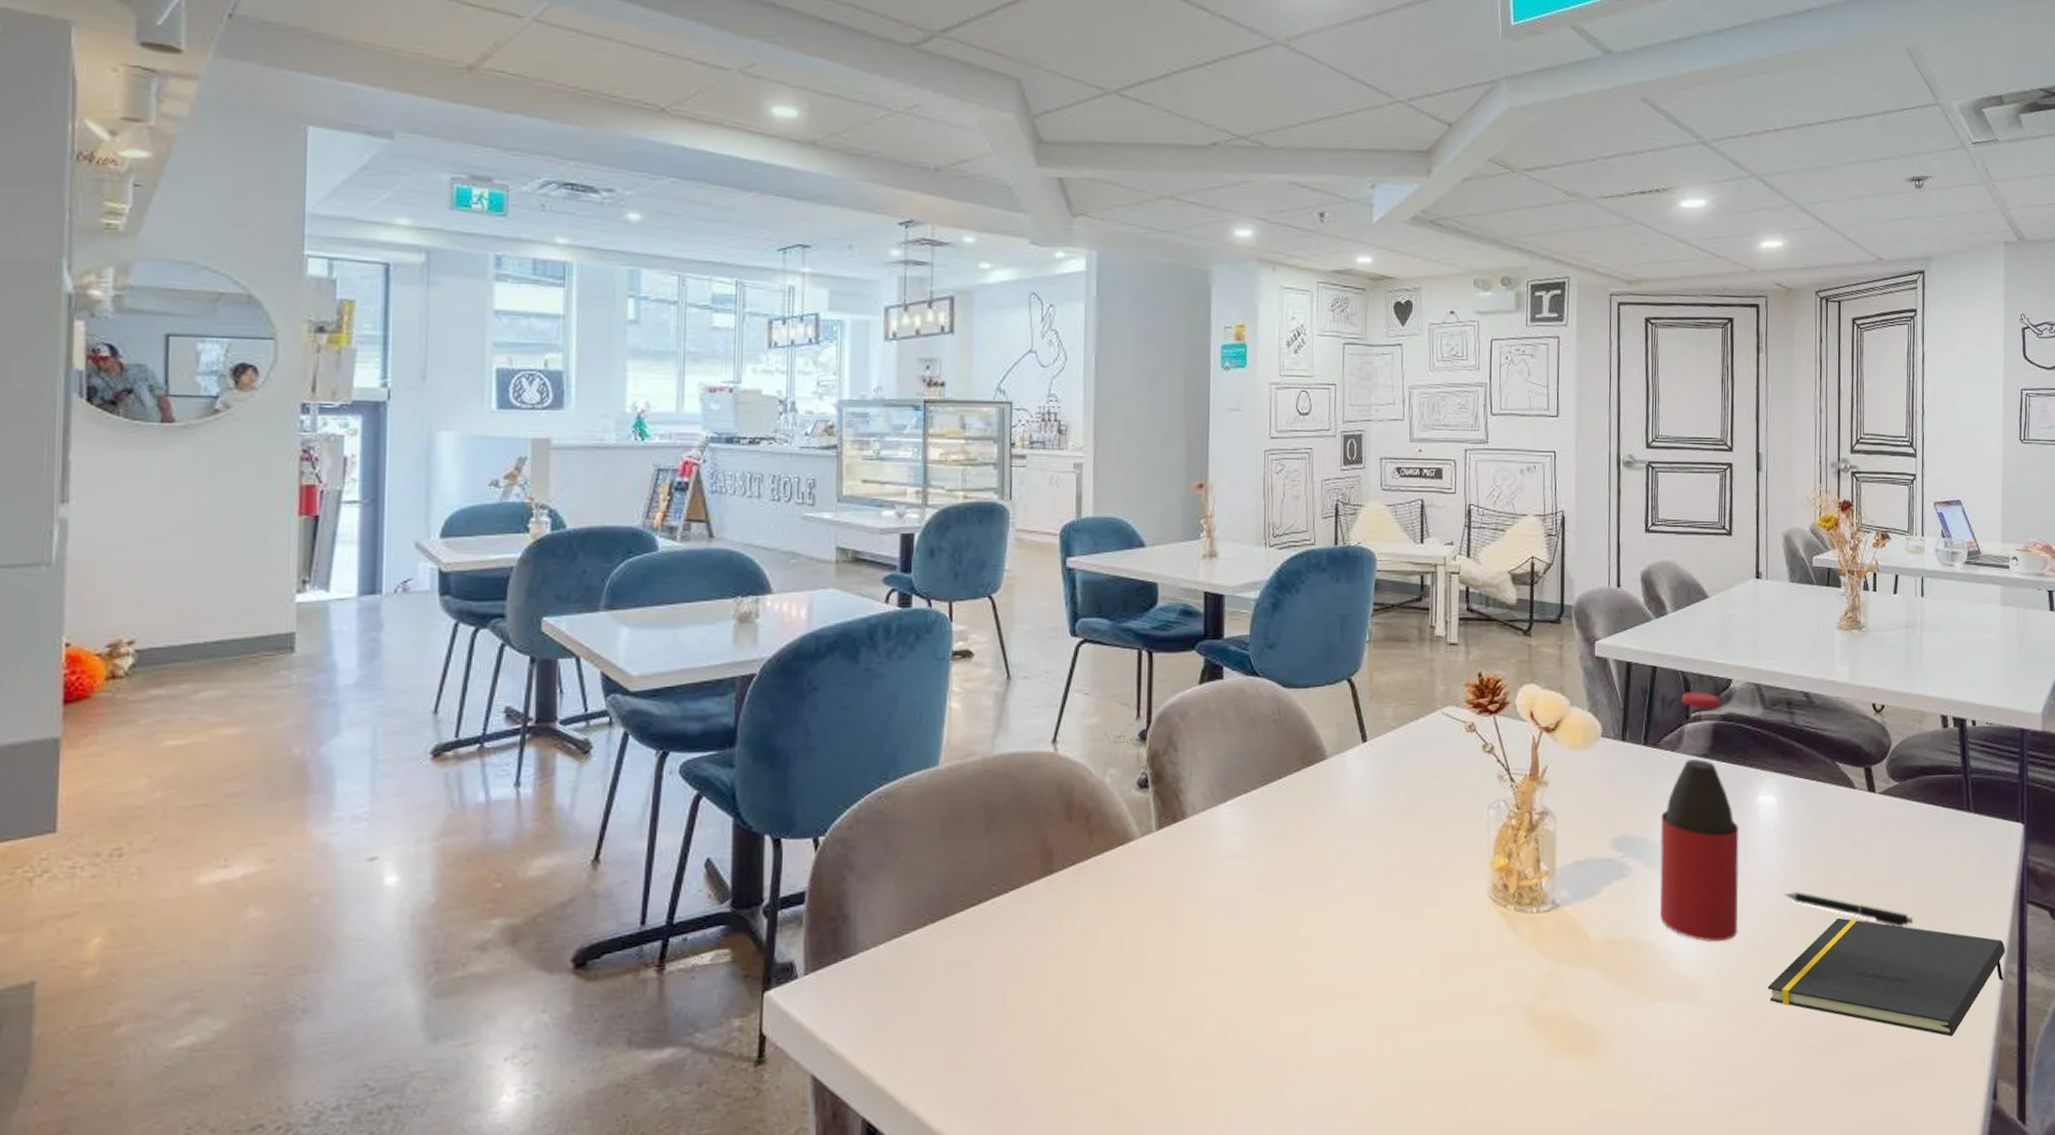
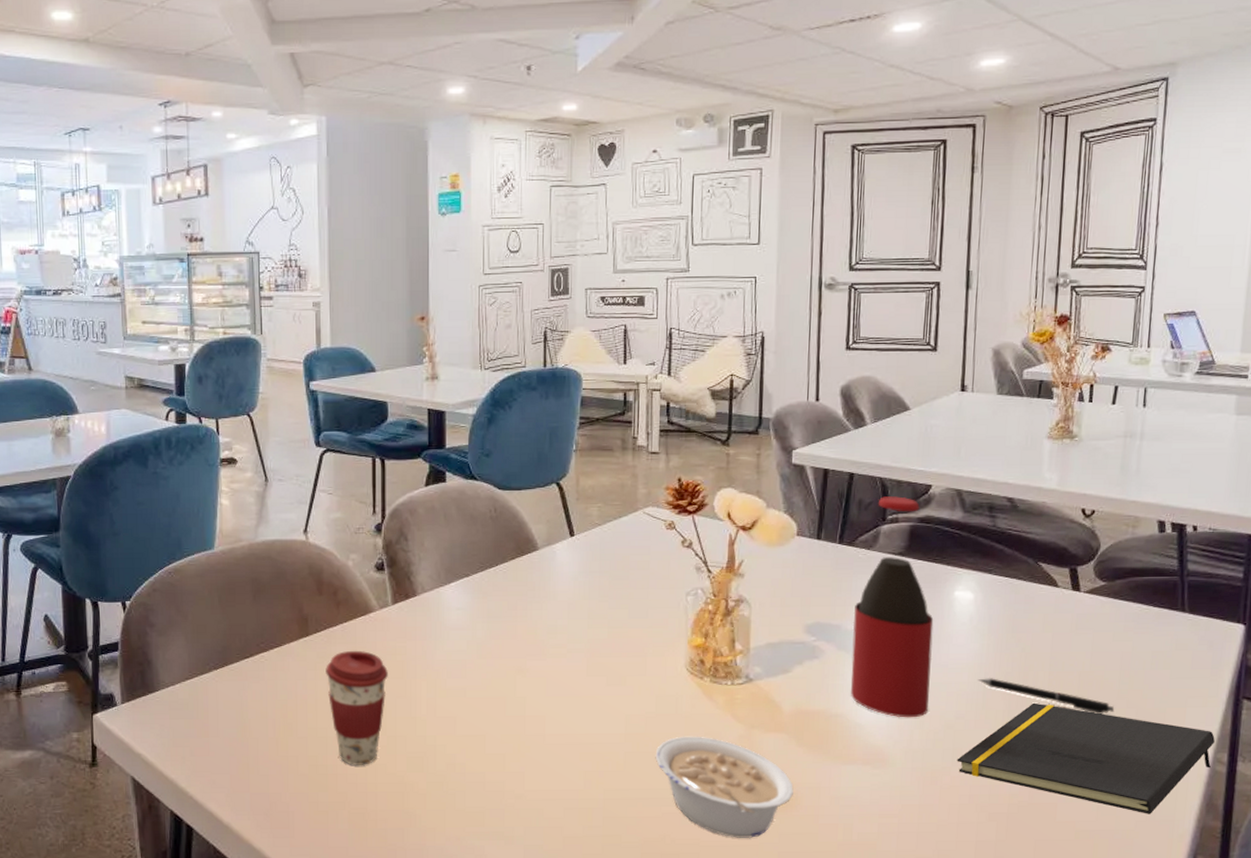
coffee cup: none [1073,889,1149,1039] -> present [326,650,388,765]
legume: none [1455,976,1604,1099] -> present [655,736,794,838]

